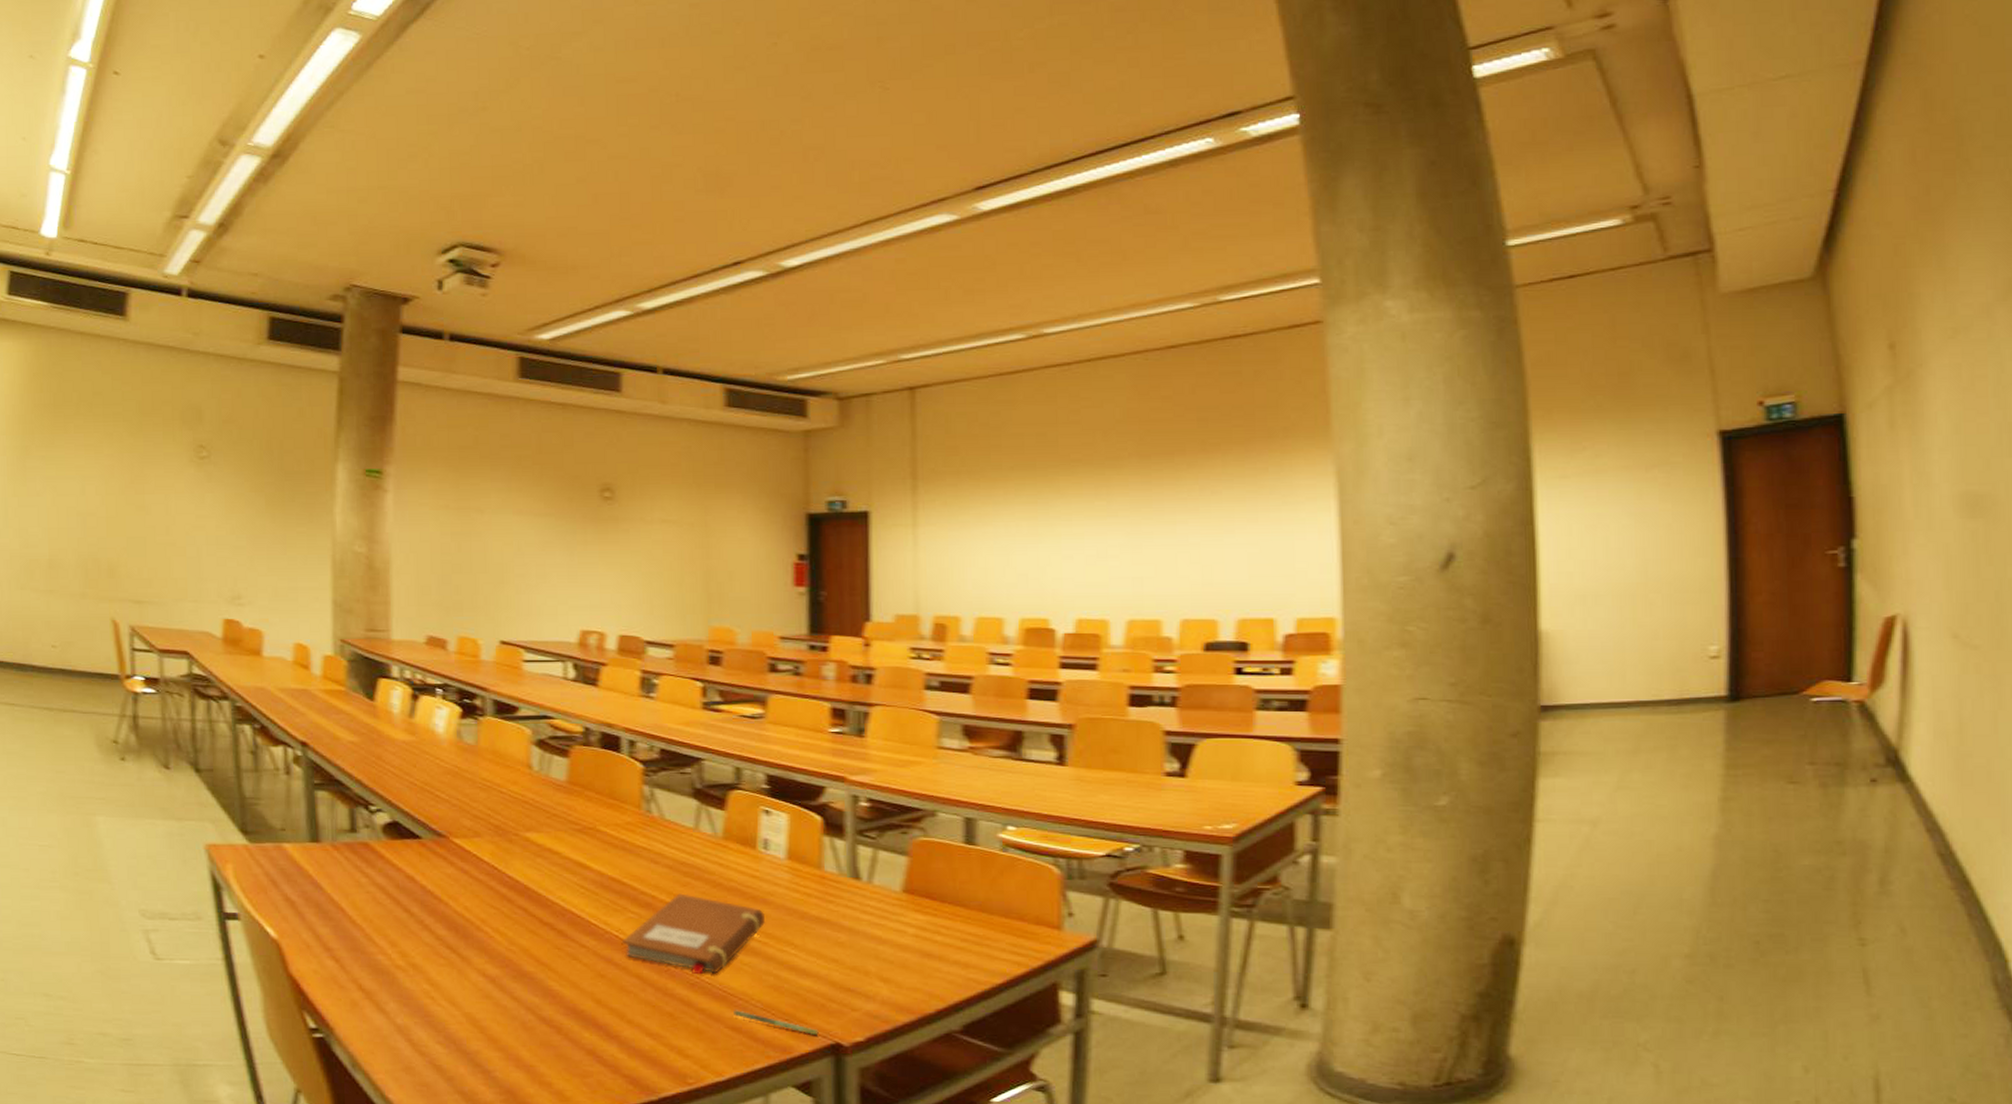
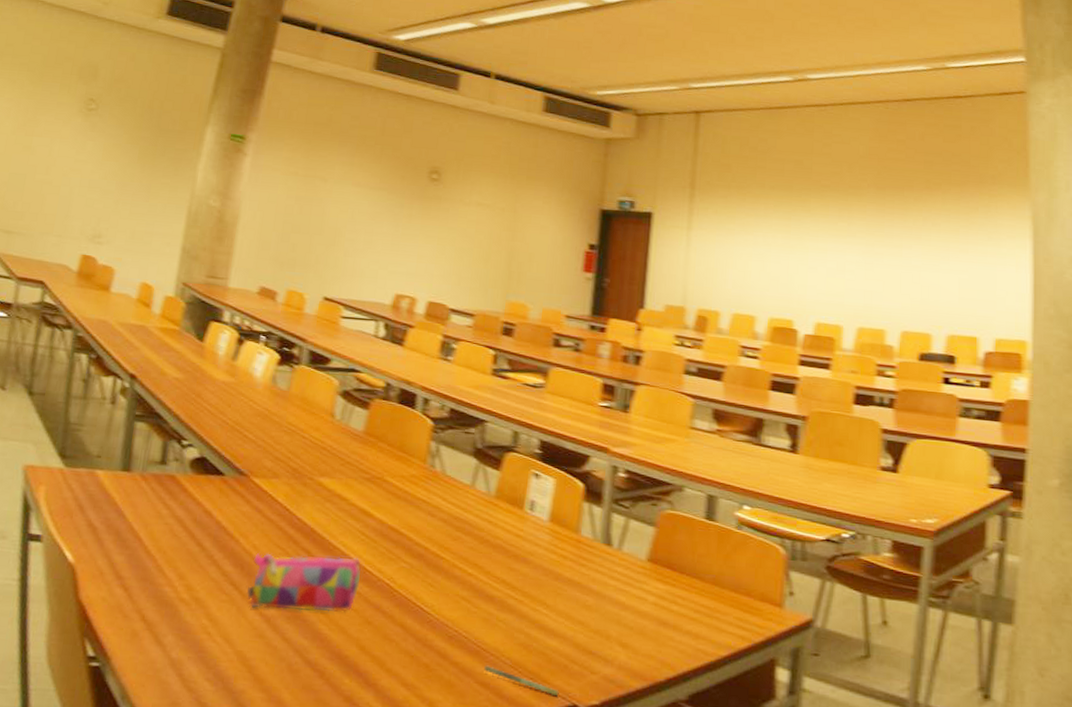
pencil case: none [465,911,586,970] -> present [246,553,362,612]
notebook: present [621,893,766,975] -> none [391,547,524,630]

